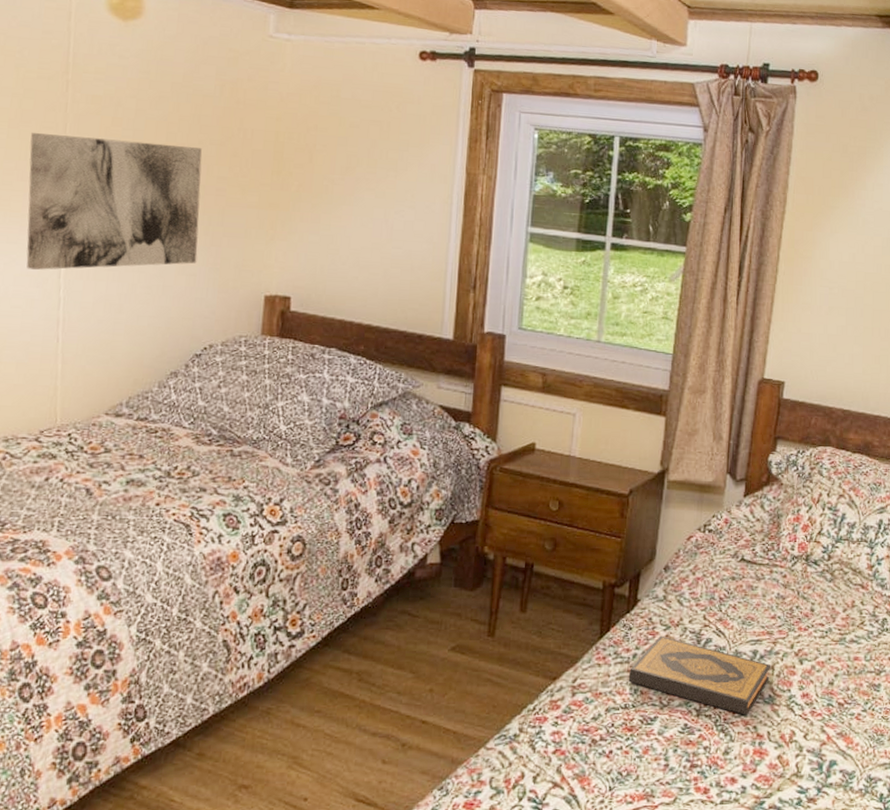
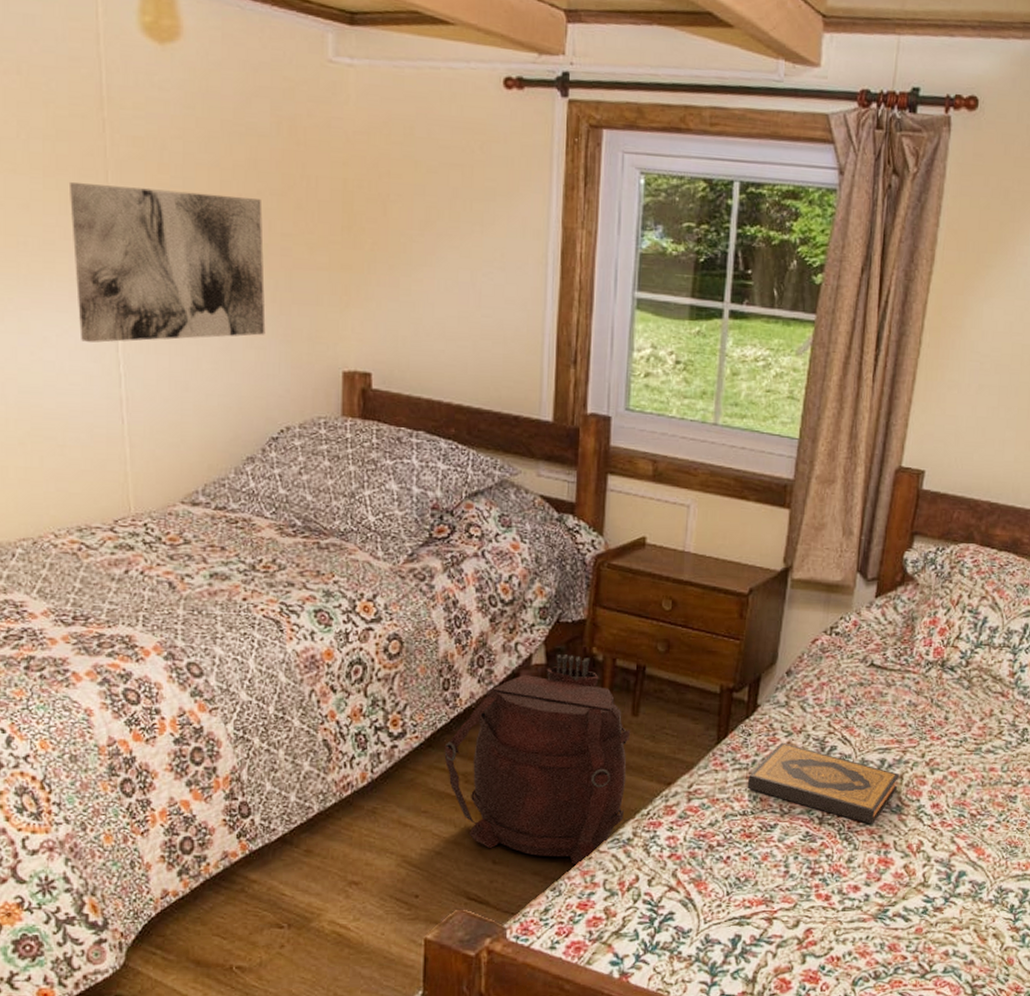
backpack: none [339,554,518,763] -> present [444,654,630,865]

